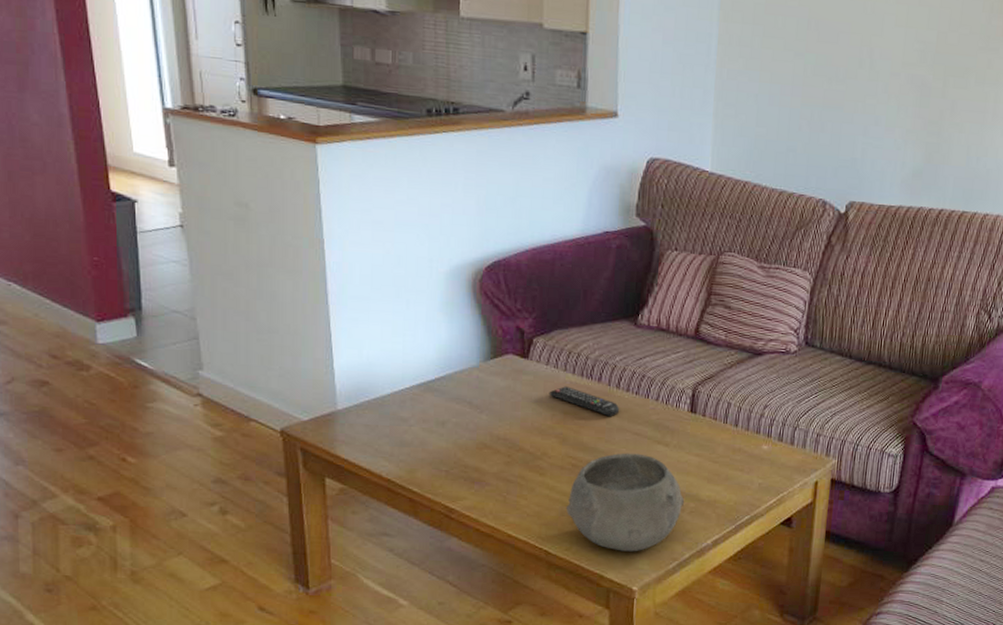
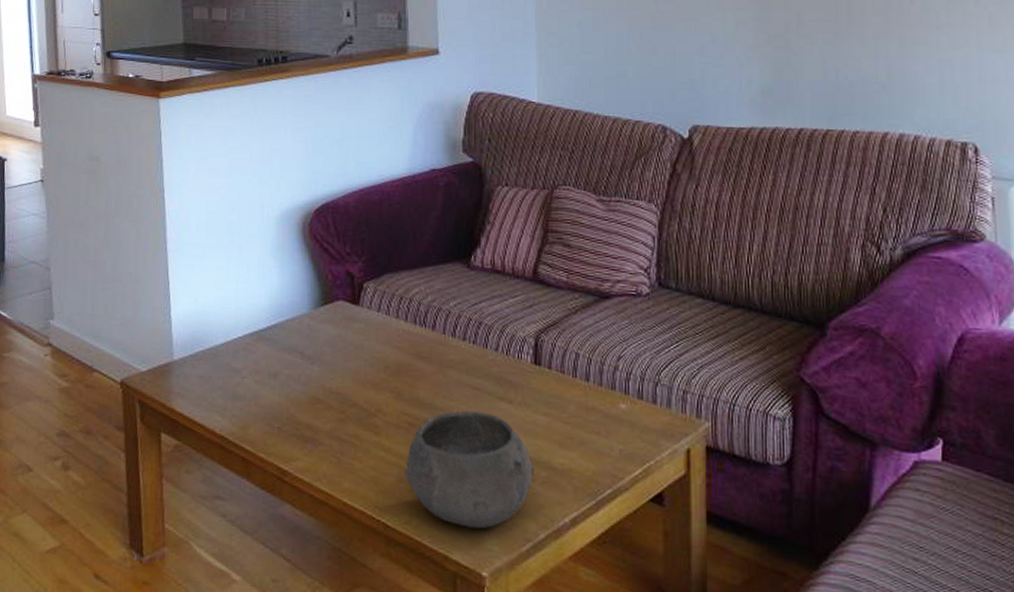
remote control: present [549,386,620,417] -> none [381,335,457,370]

